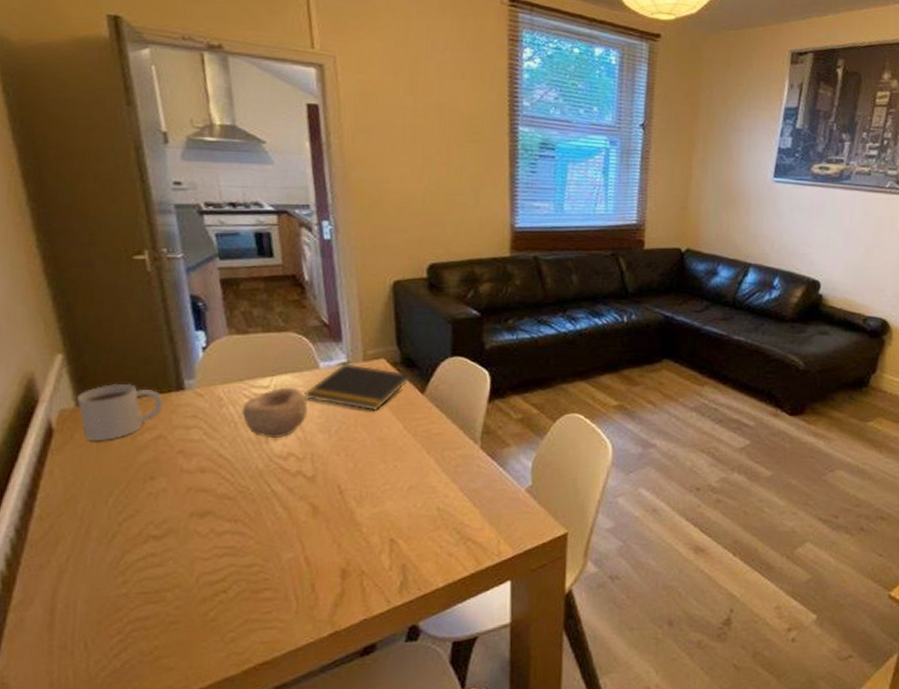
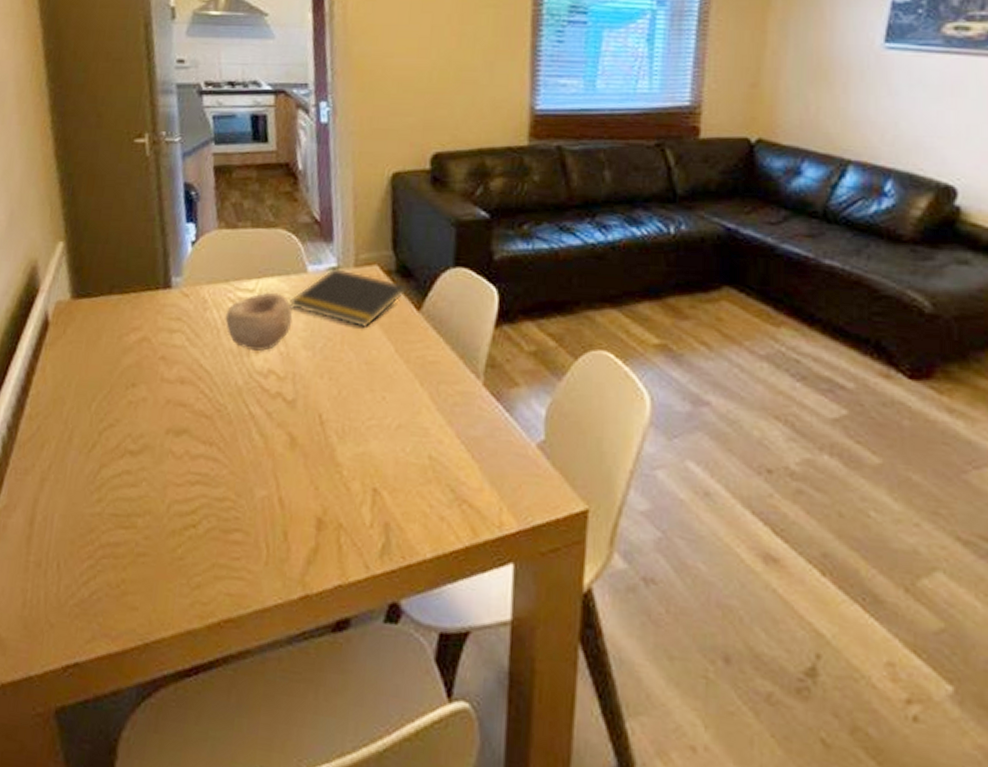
mug: present [77,383,163,441] -> none [72,276,151,339]

